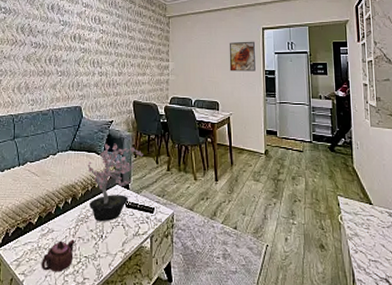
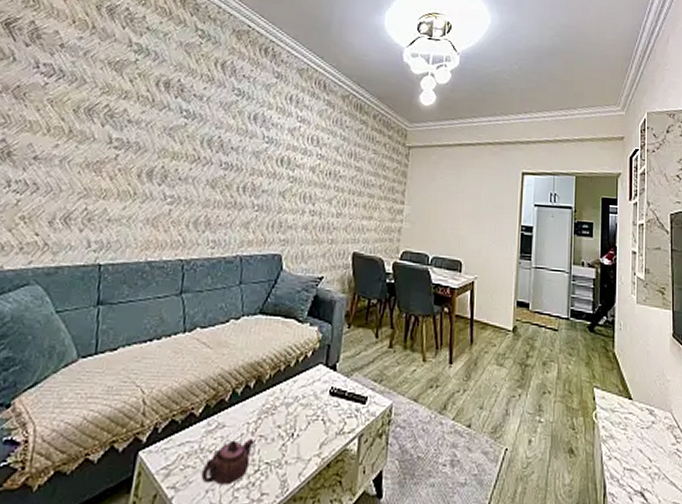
potted plant: present [87,143,143,222] -> none [279,307,360,415]
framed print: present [229,41,256,71] -> none [479,187,513,226]

